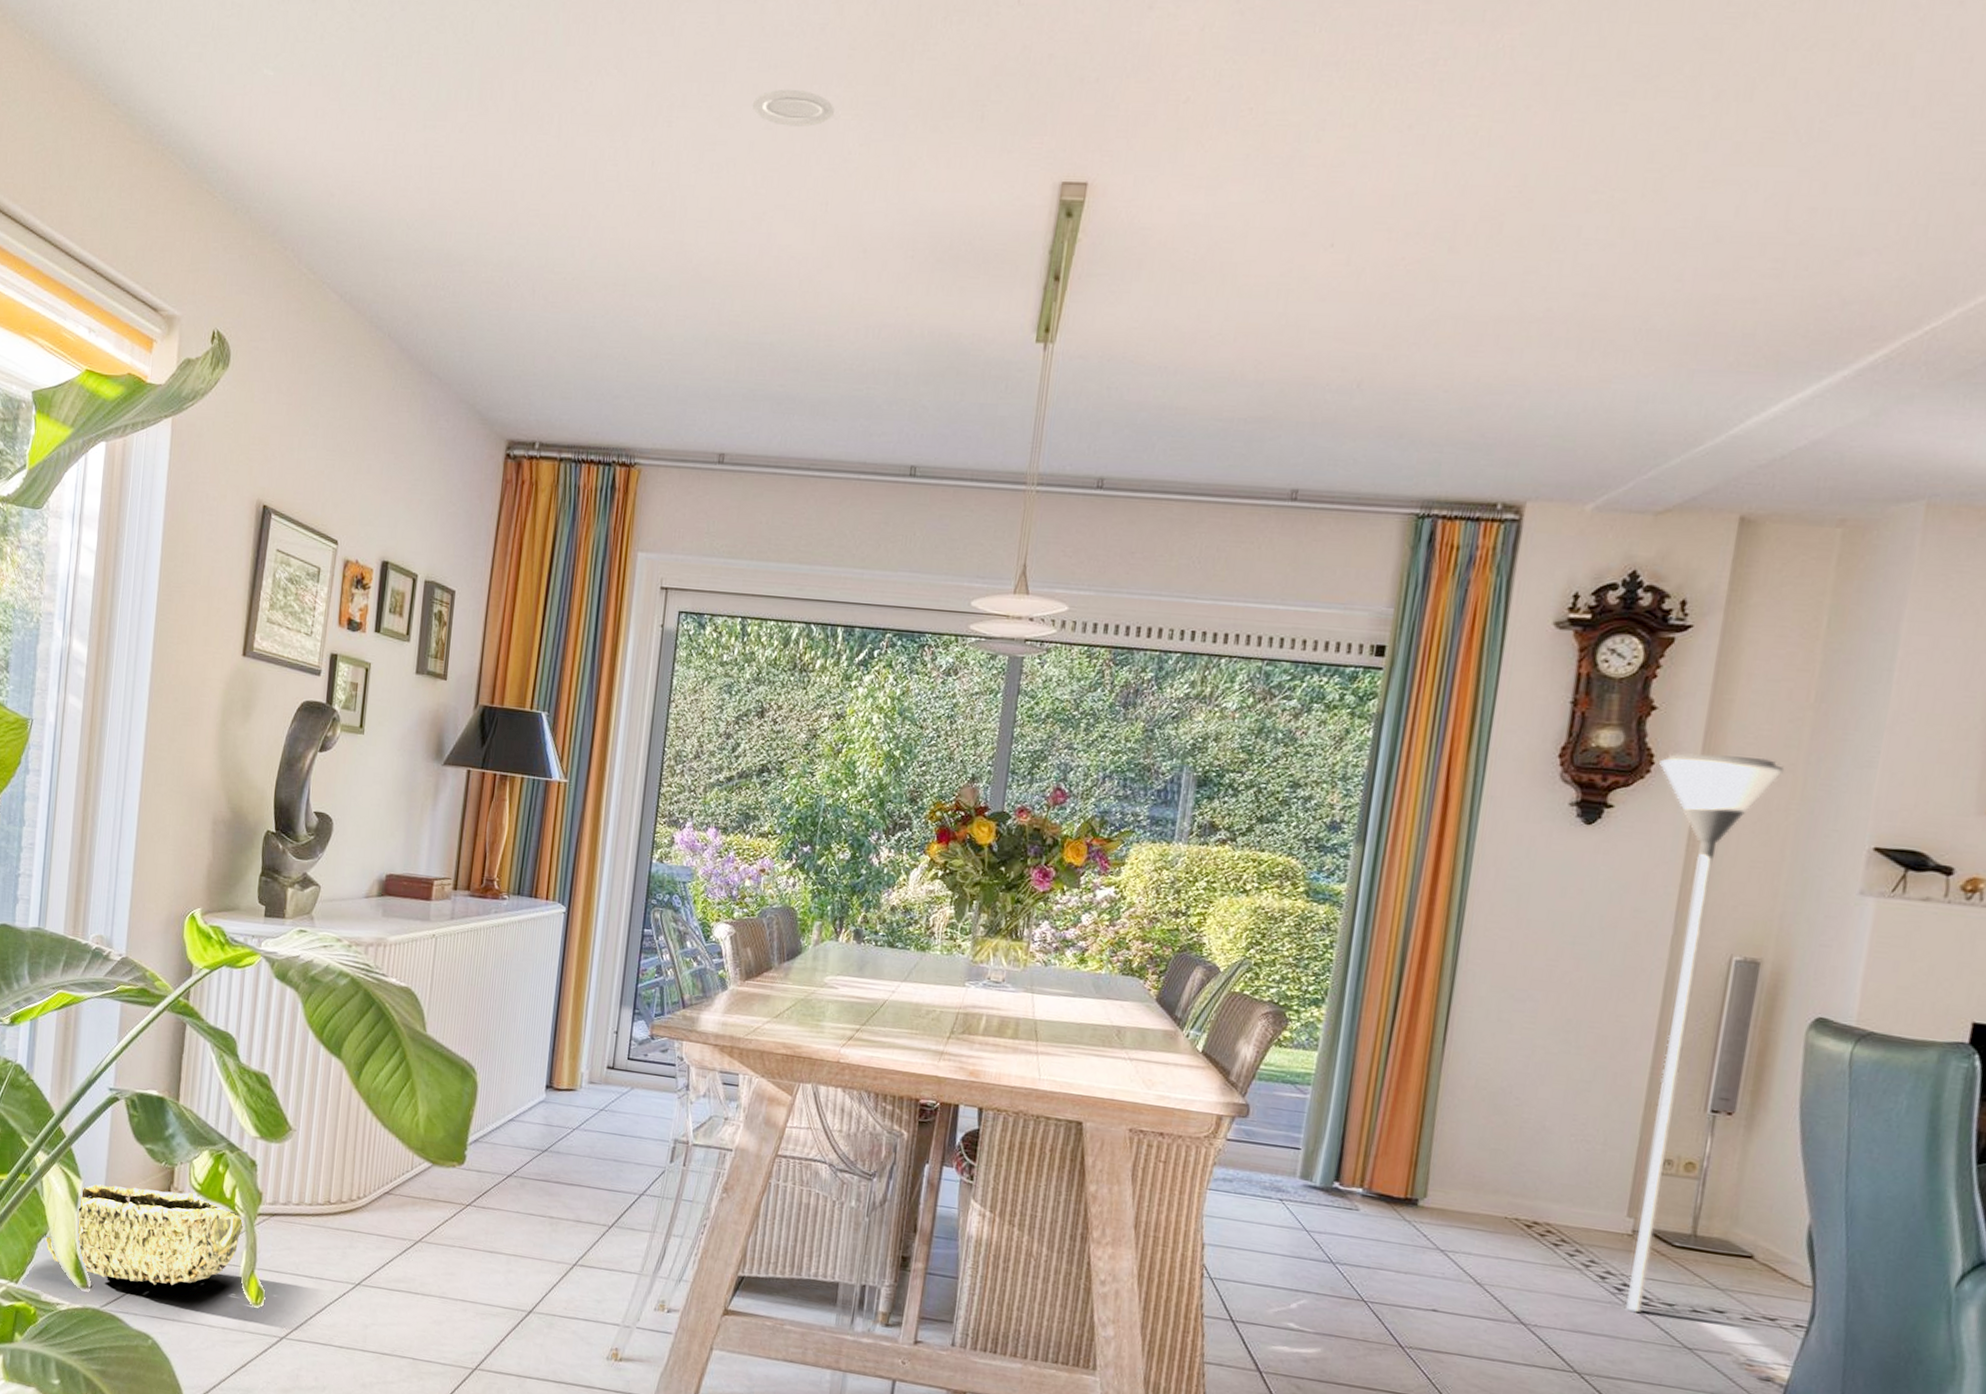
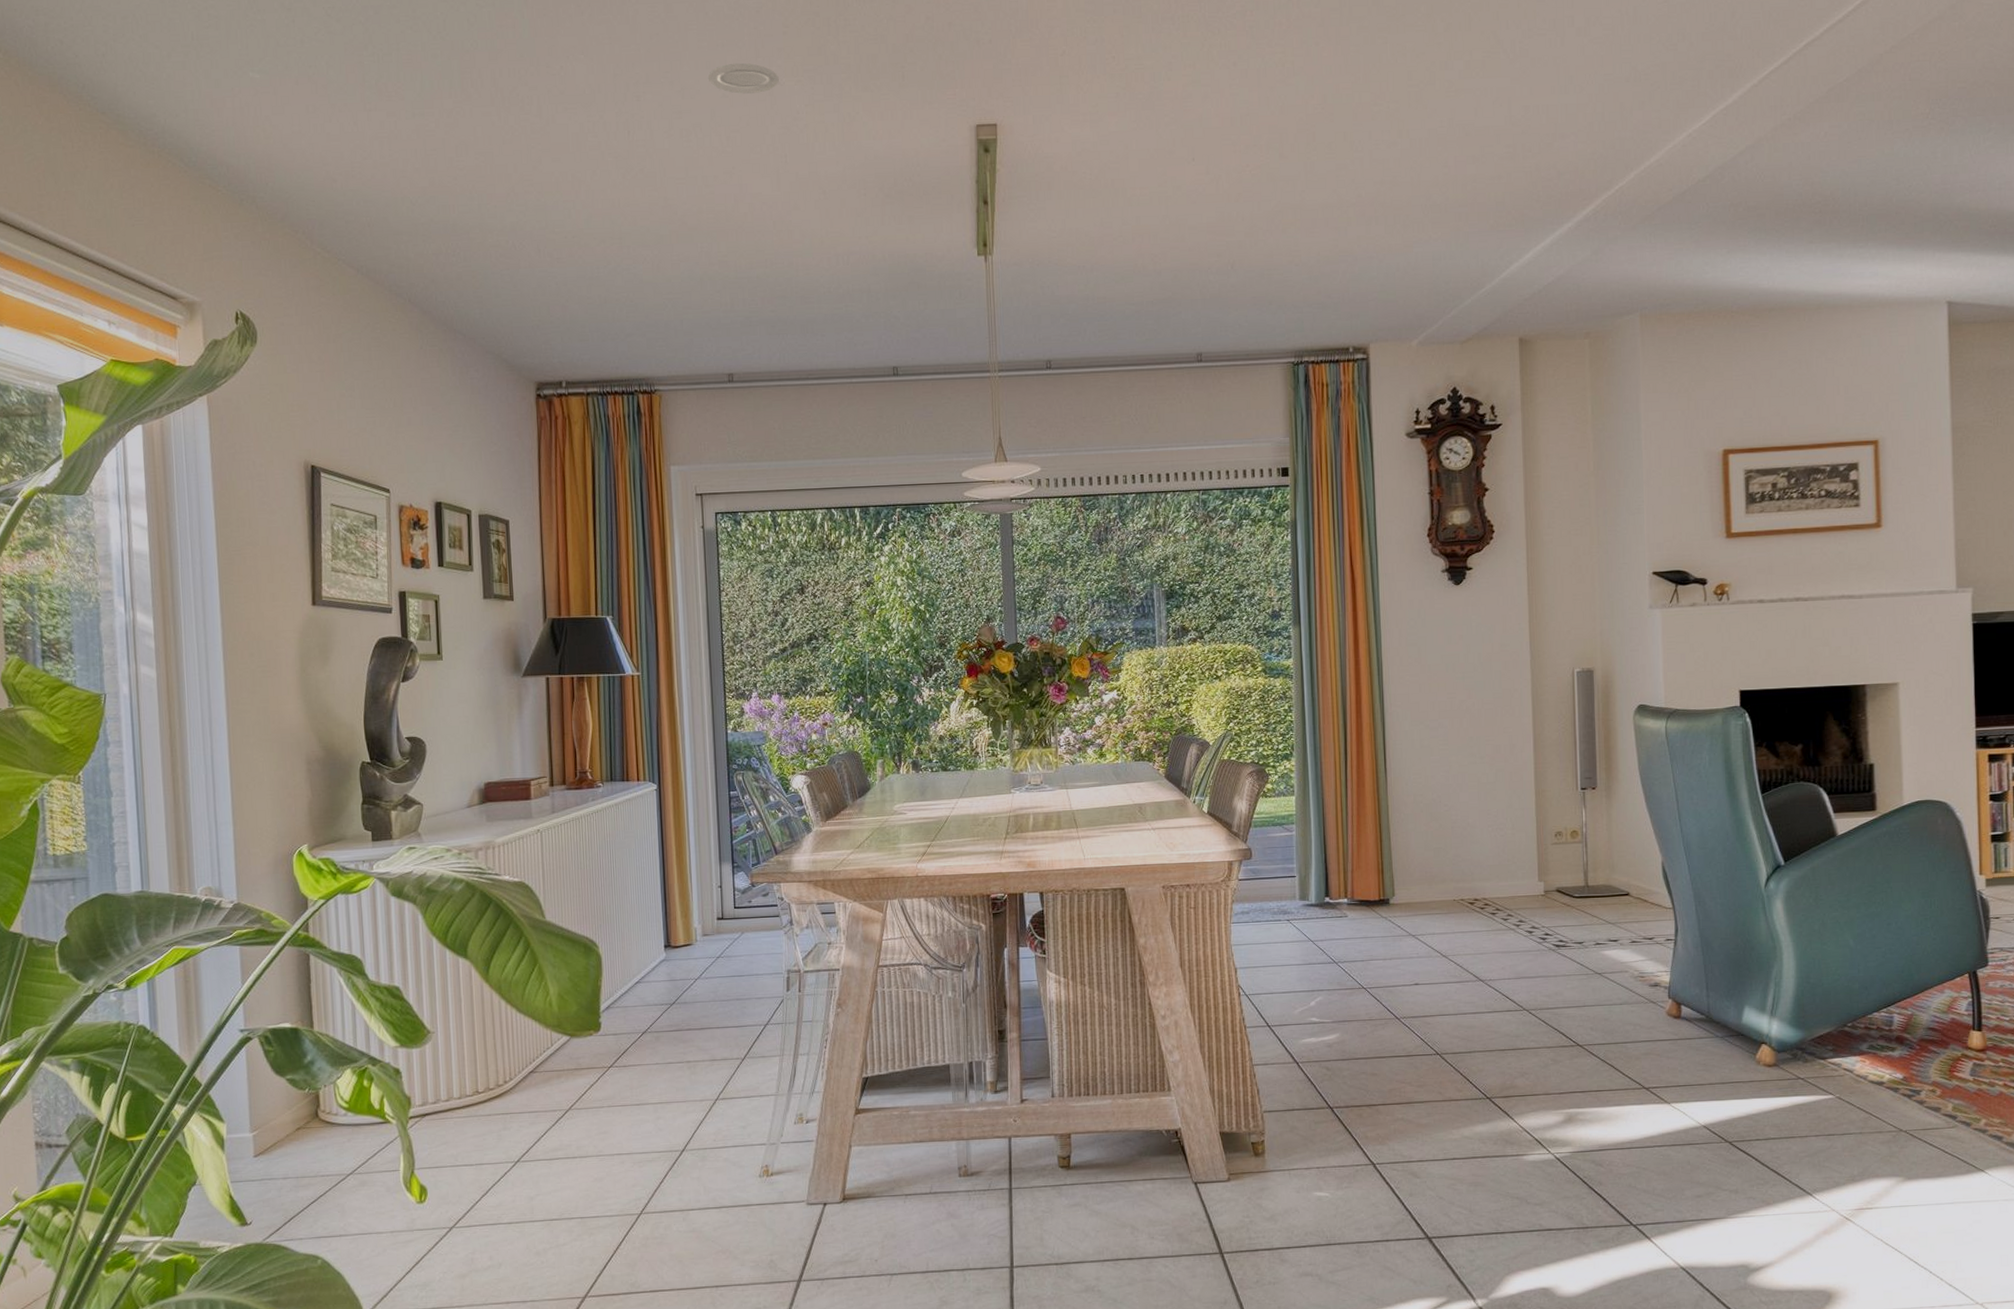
woven basket: present [44,1184,244,1286] -> none [194,1112,397,1211]
floor lamp: present [1625,753,1784,1313] -> none [1498,517,1582,955]

